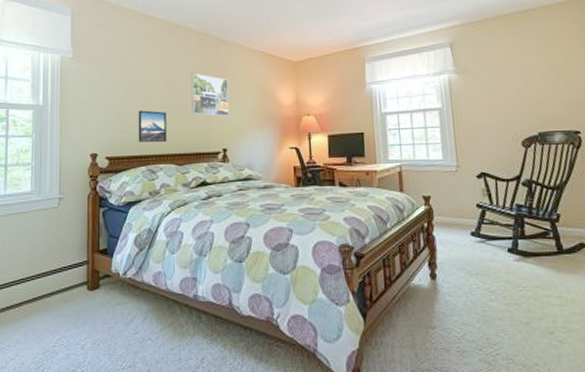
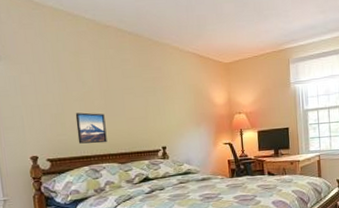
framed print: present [191,73,229,117] -> none [126,74,166,117]

